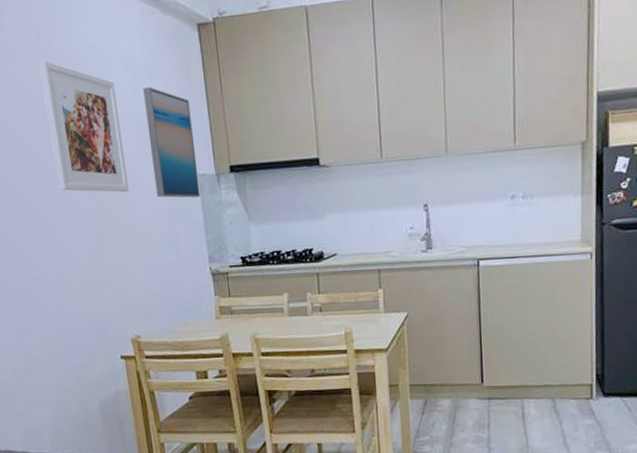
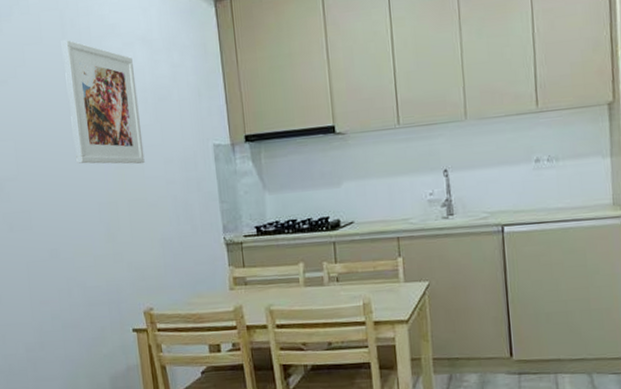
wall art: present [143,86,201,198] -> none [160,61,215,169]

